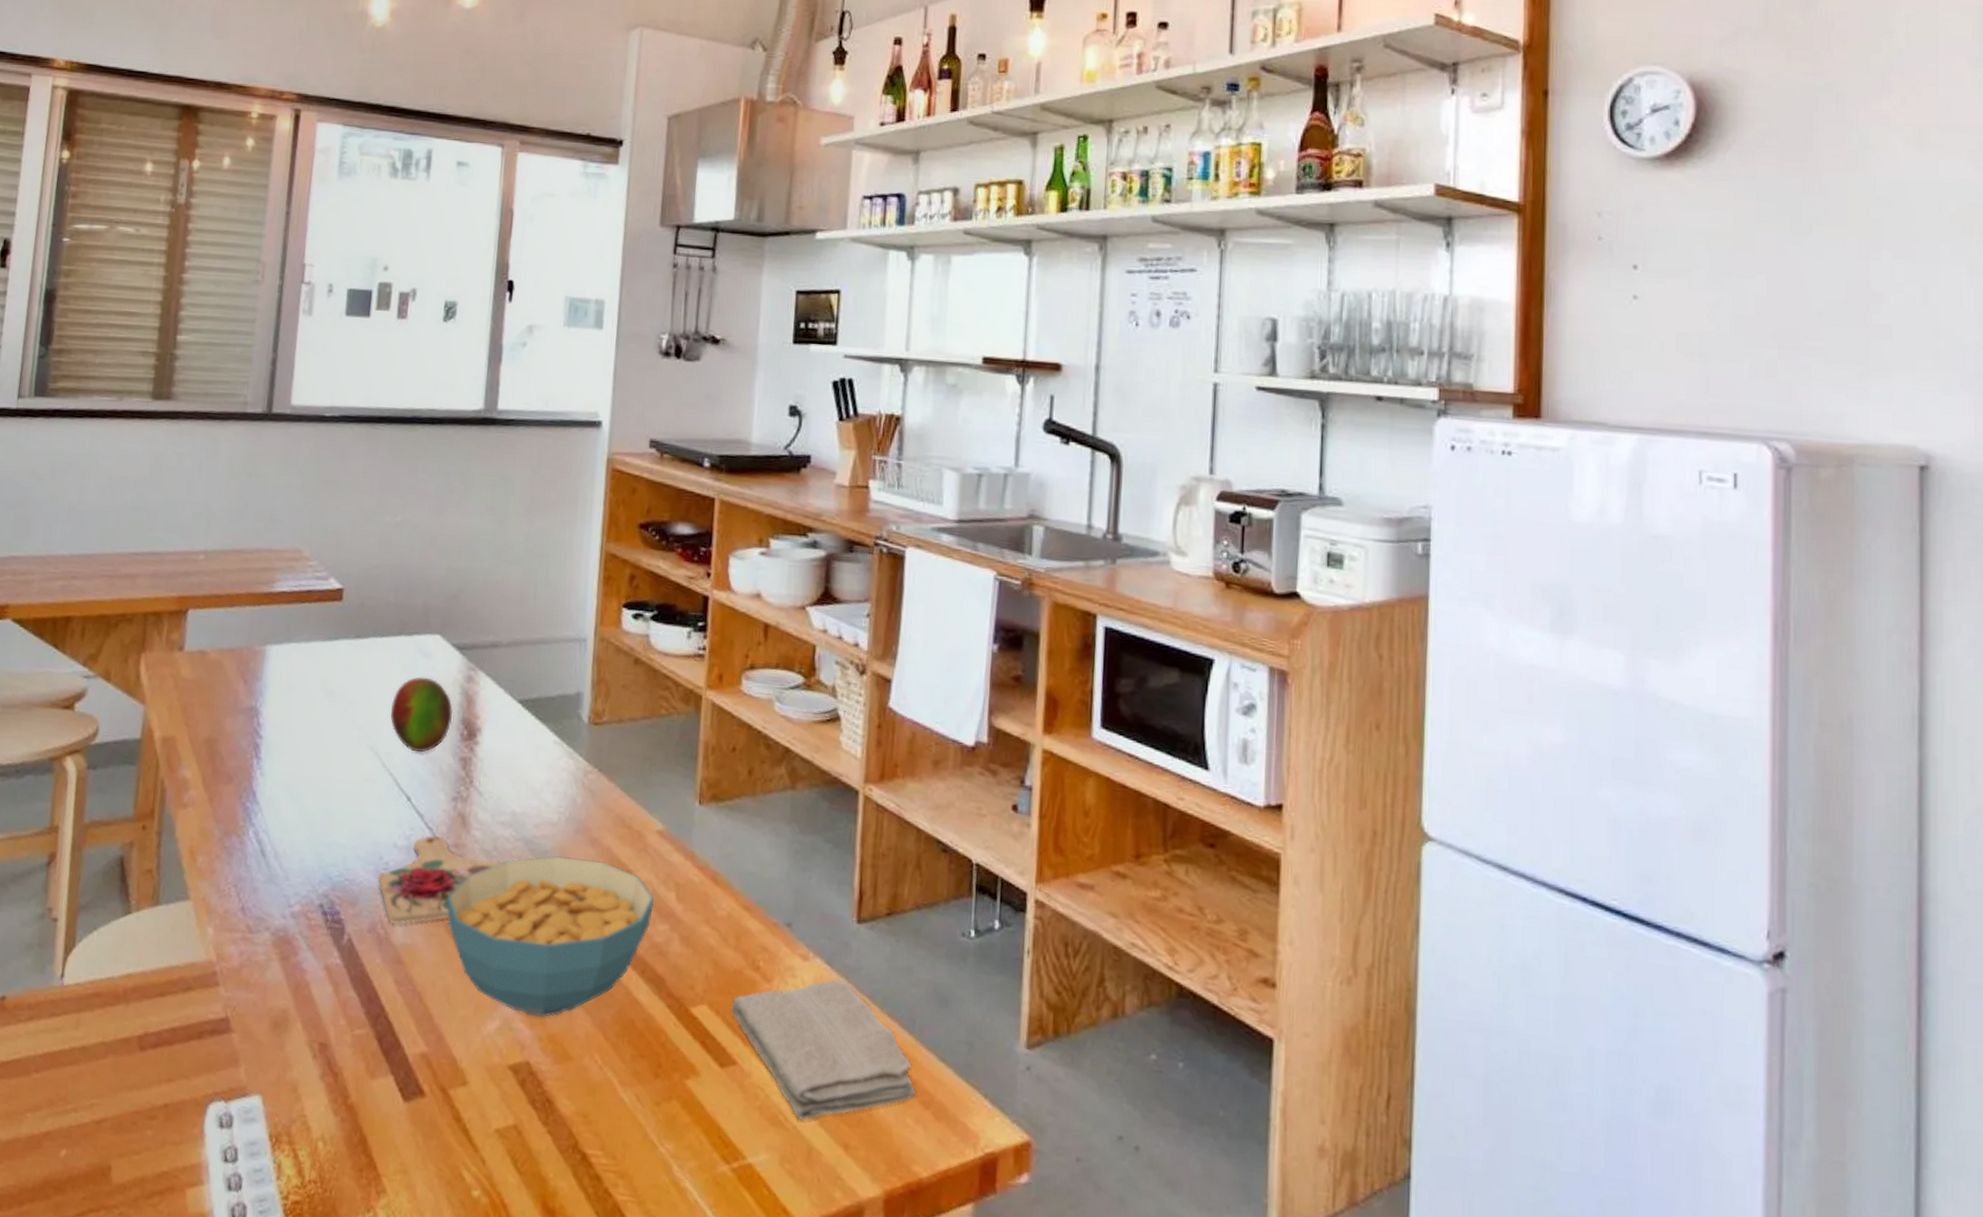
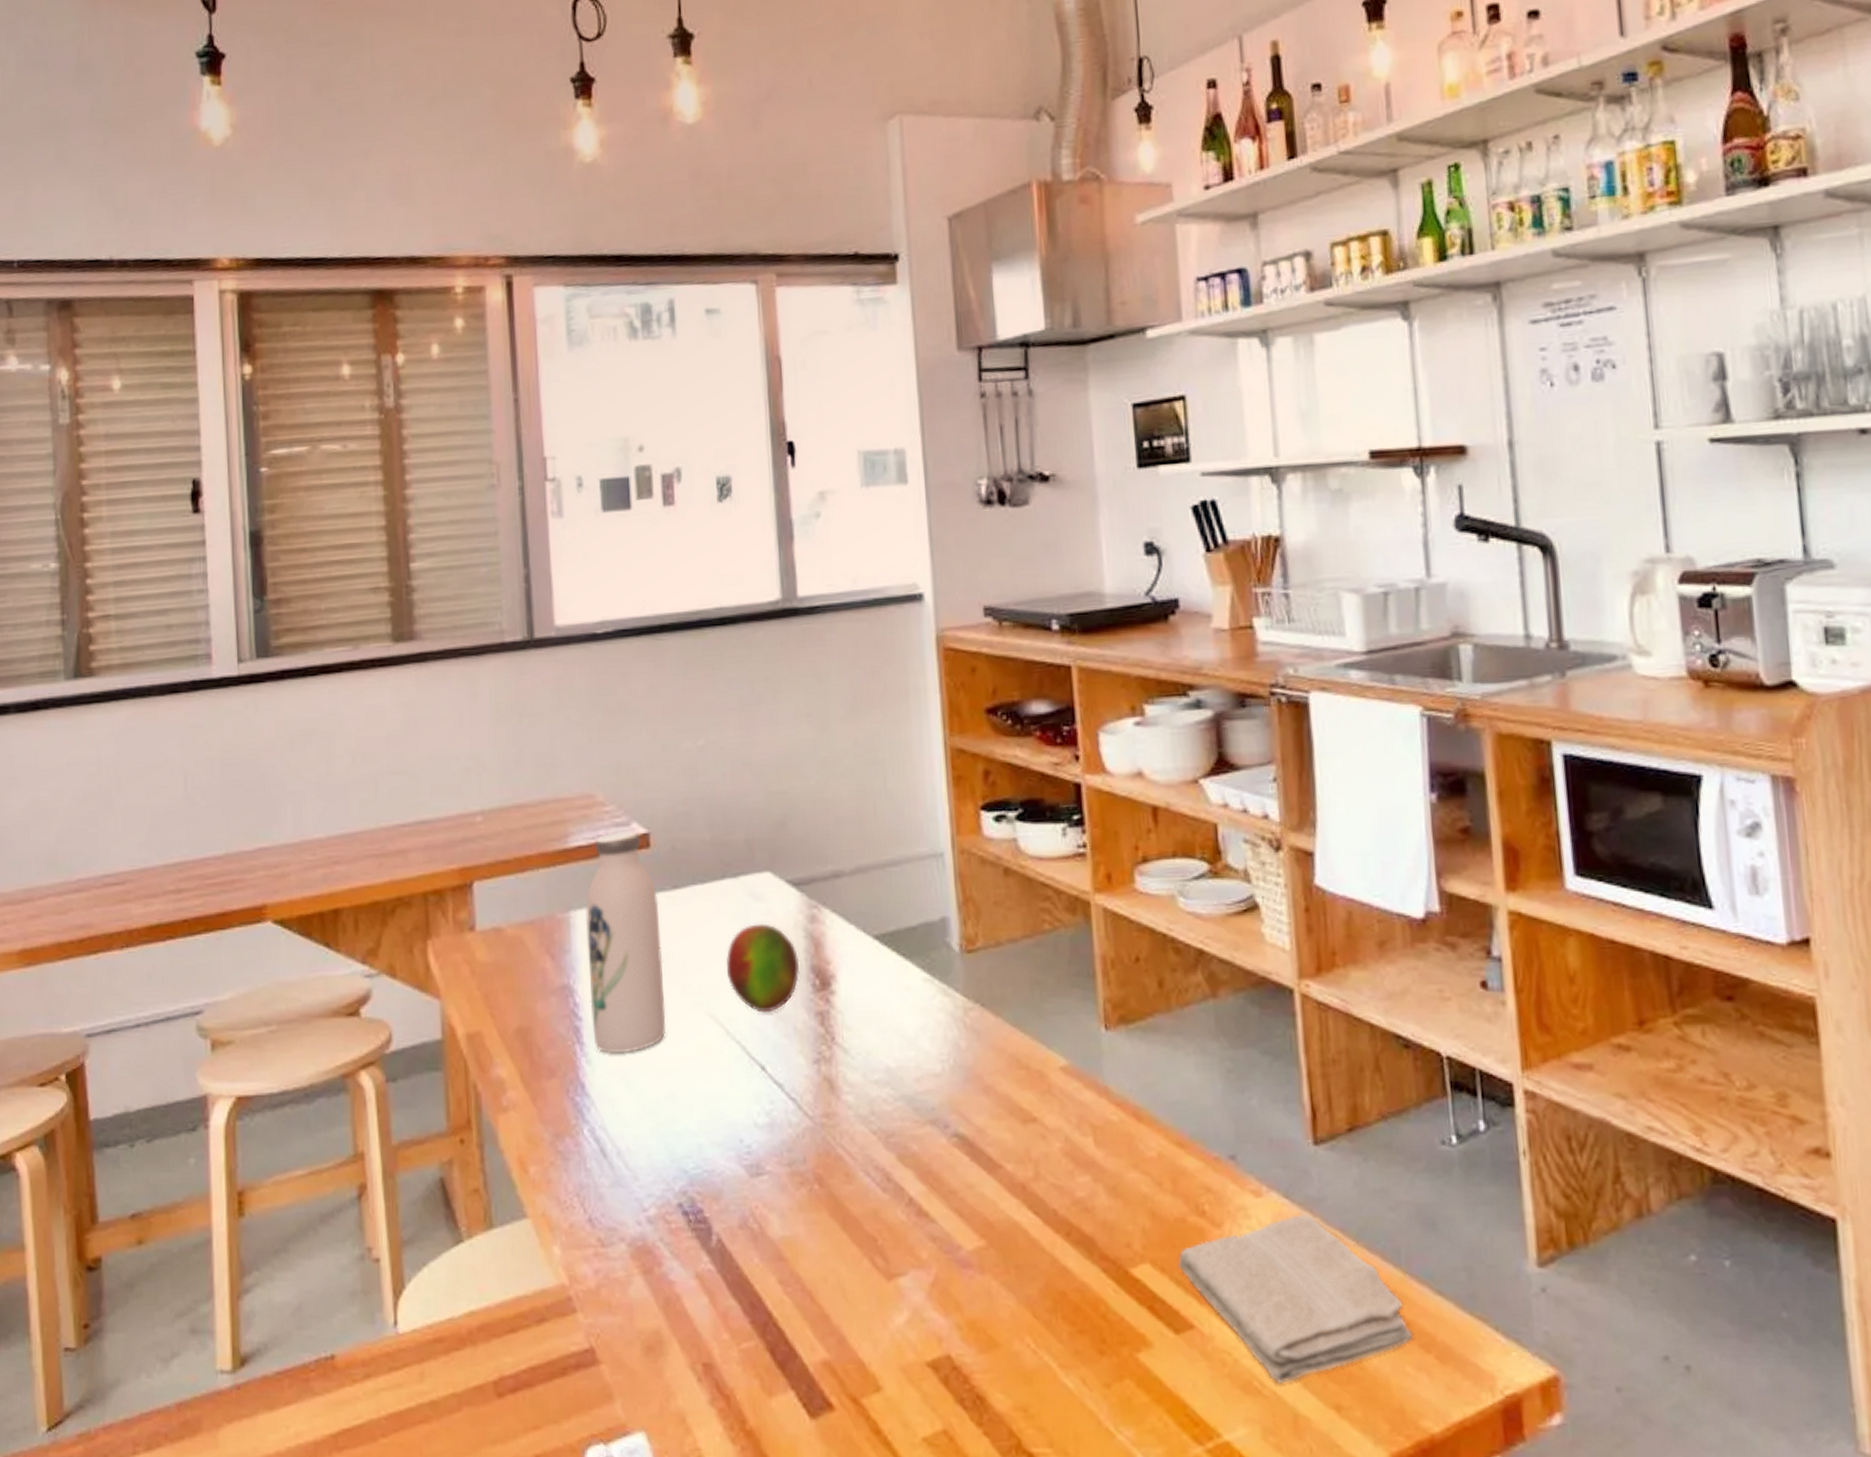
water bottle: none [270,583,343,771] -> present [586,831,666,1054]
cutting board: present [377,836,502,924] -> none [740,1108,883,1215]
cereal bowl: present [447,856,655,1018] -> none [826,1112,1070,1303]

